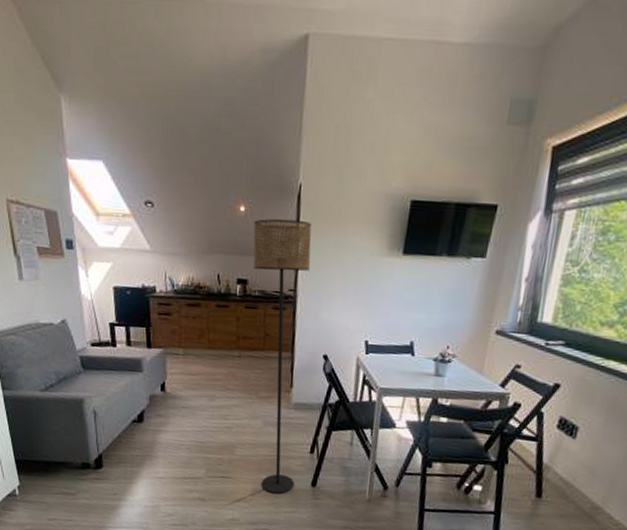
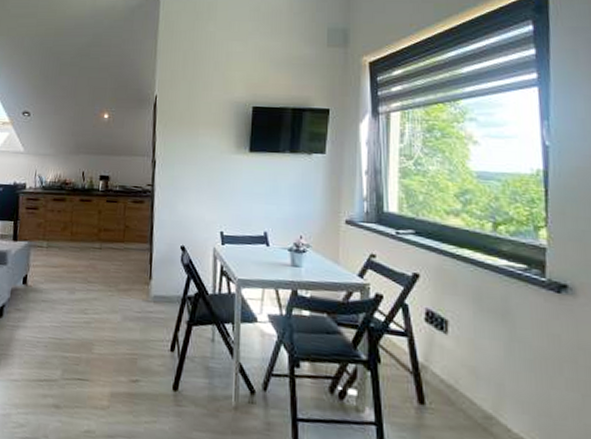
floor lamp: present [253,218,312,494] -> none [114,123,167,399]

